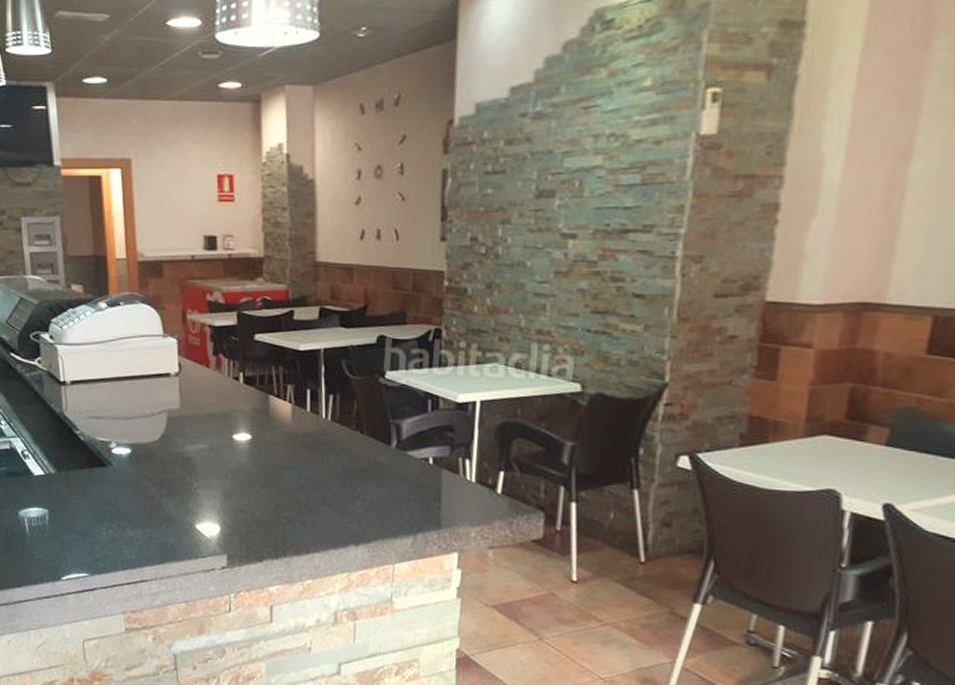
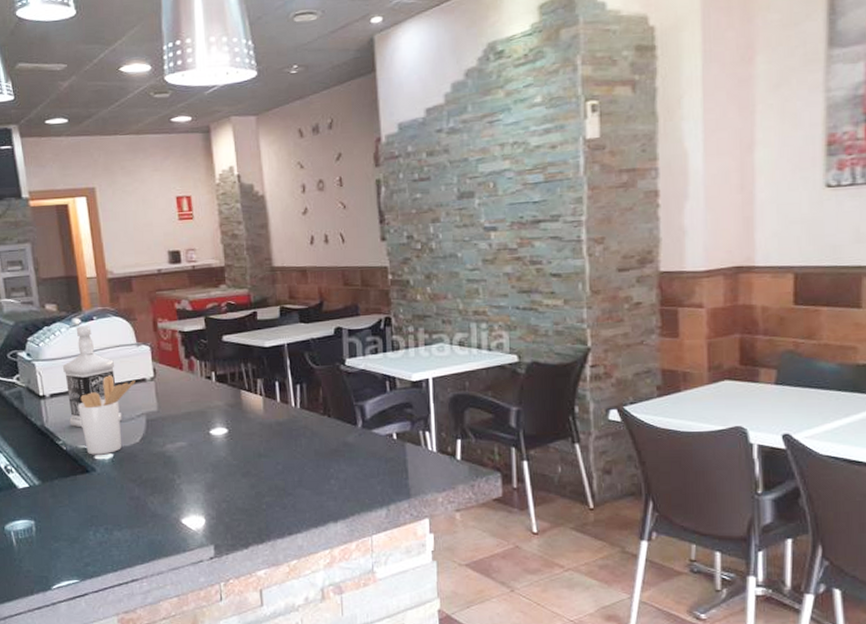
bottle: none [85,311,143,419] -> present [62,326,123,428]
utensil holder: none [99,366,159,450] -> present [78,375,136,455]

